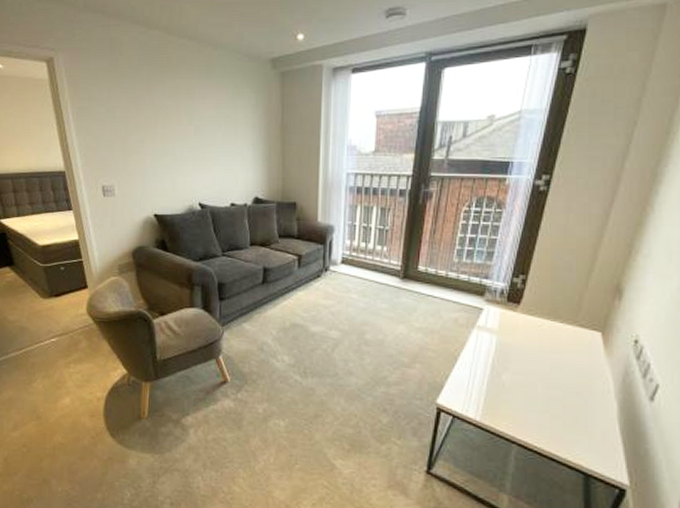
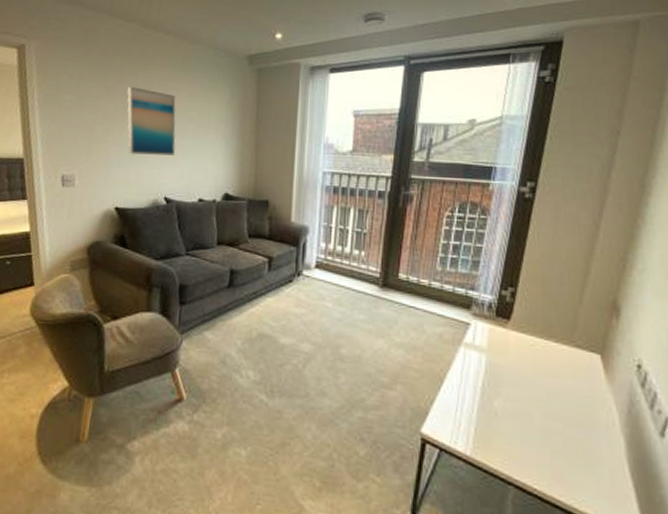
wall art: none [156,95,206,164] -> present [127,86,176,156]

